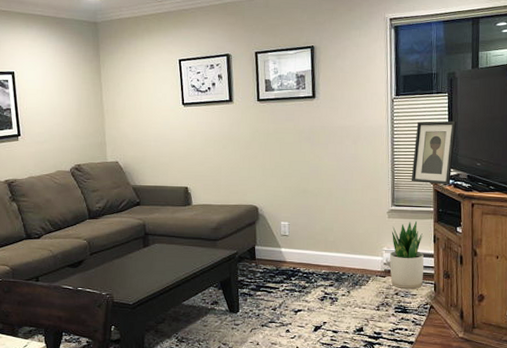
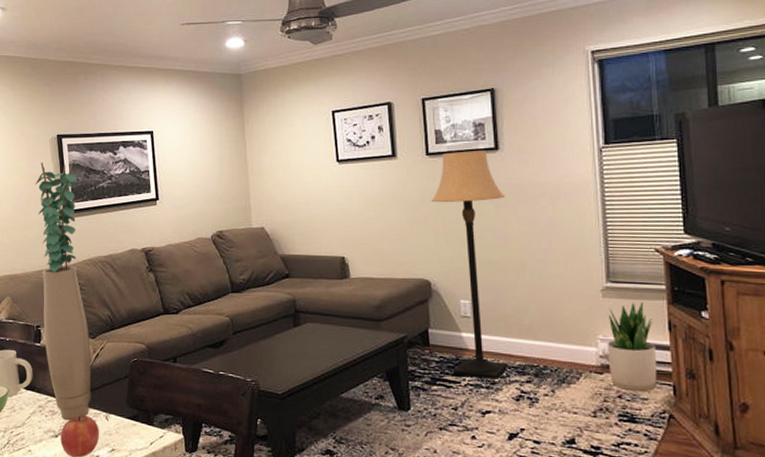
lamp: none [260,98,319,285] -> present [431,151,507,379]
picture frame: present [411,121,457,185] -> none [631,173,692,256]

